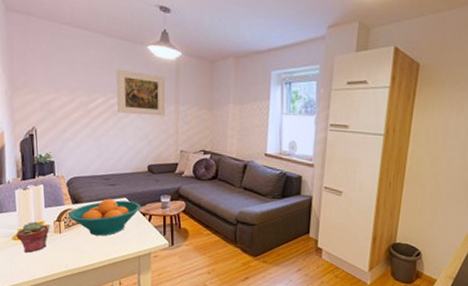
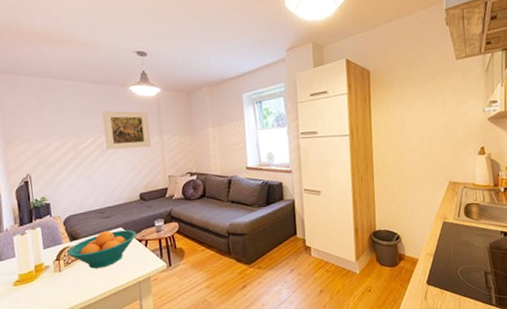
potted succulent: present [16,221,49,253] -> none [16,264,50,297]

